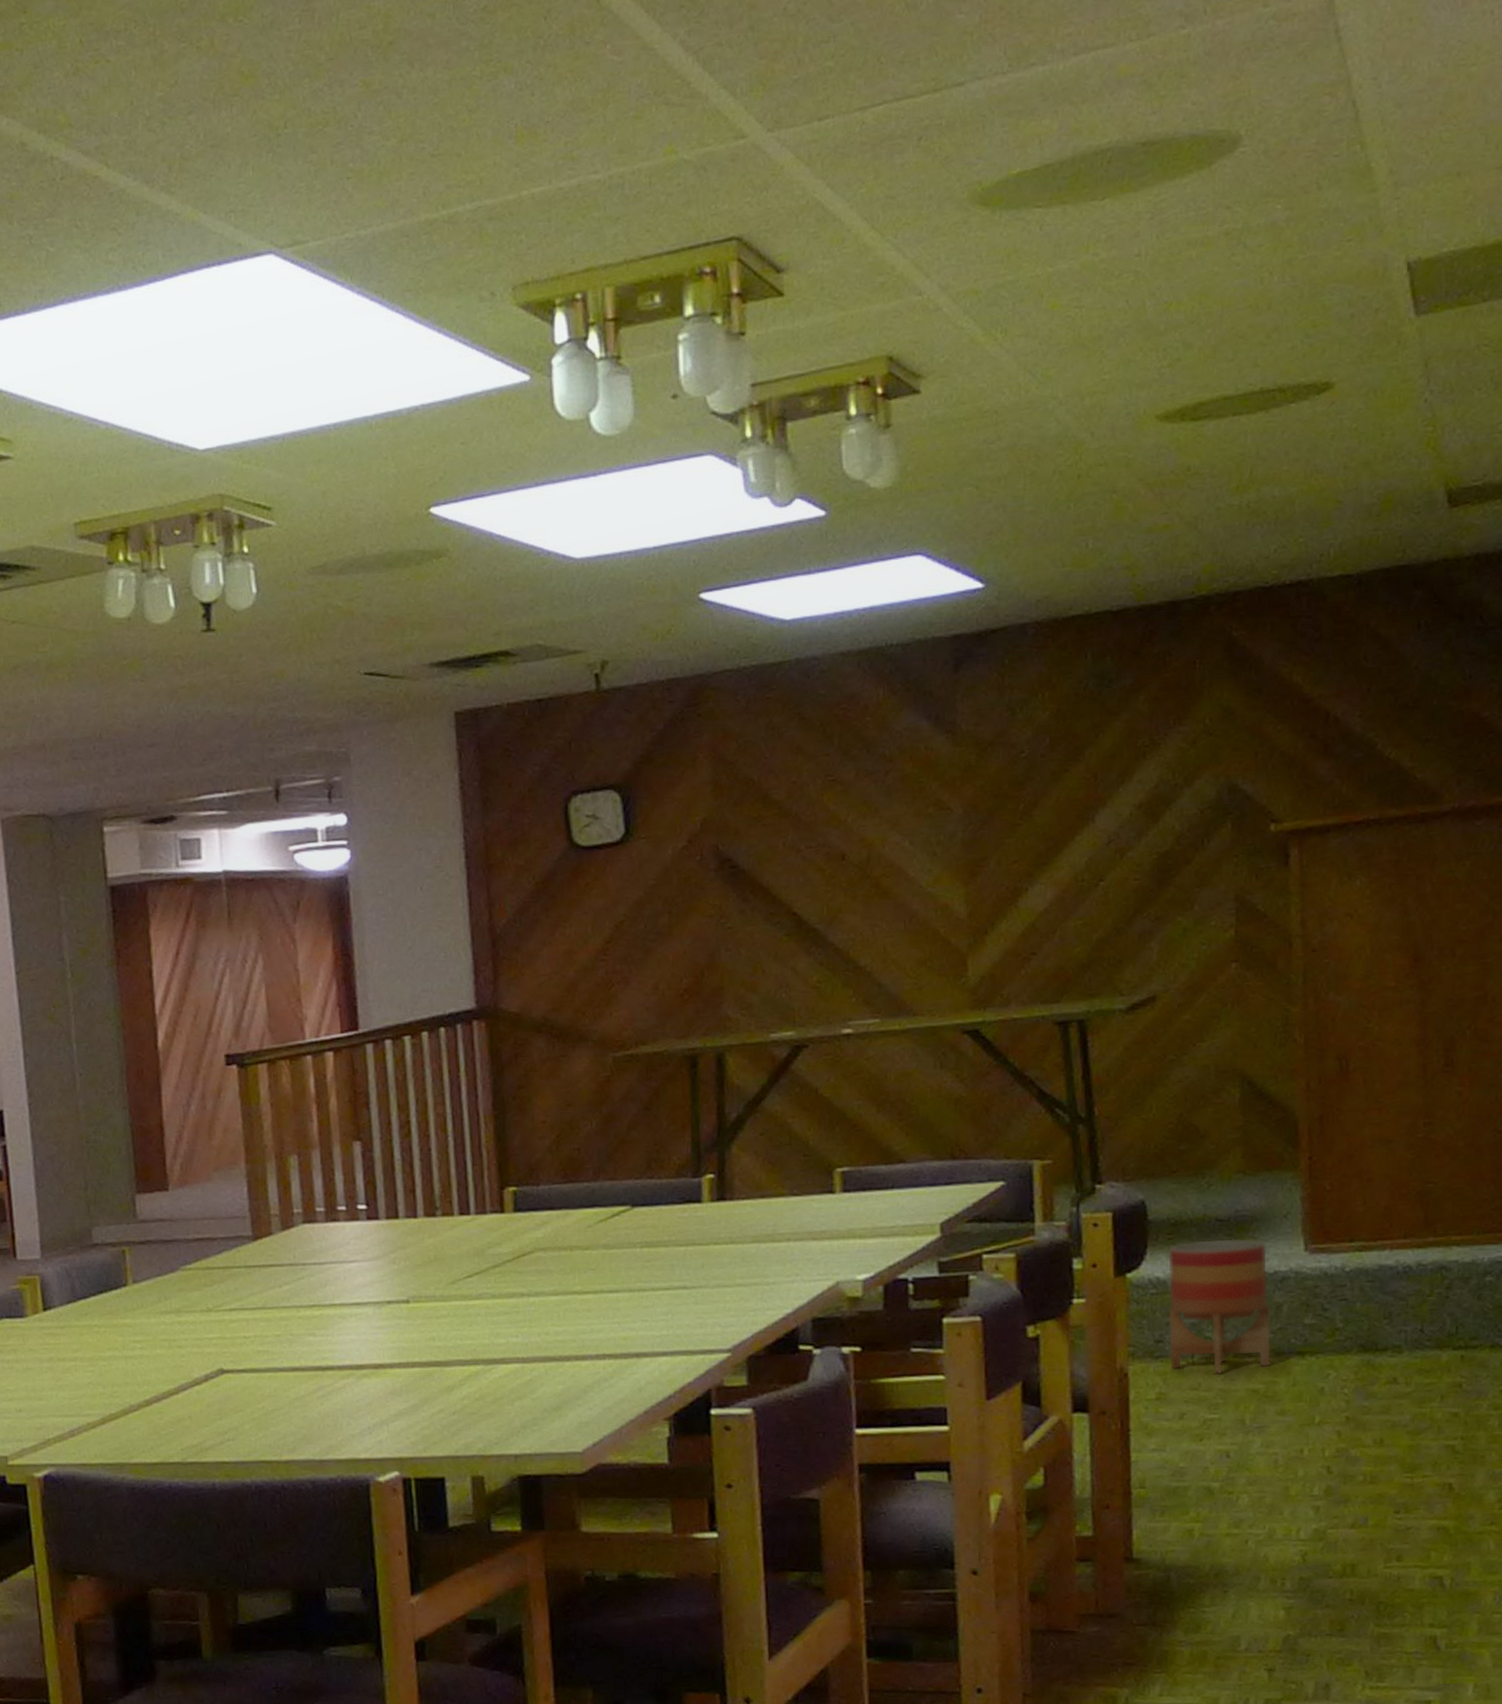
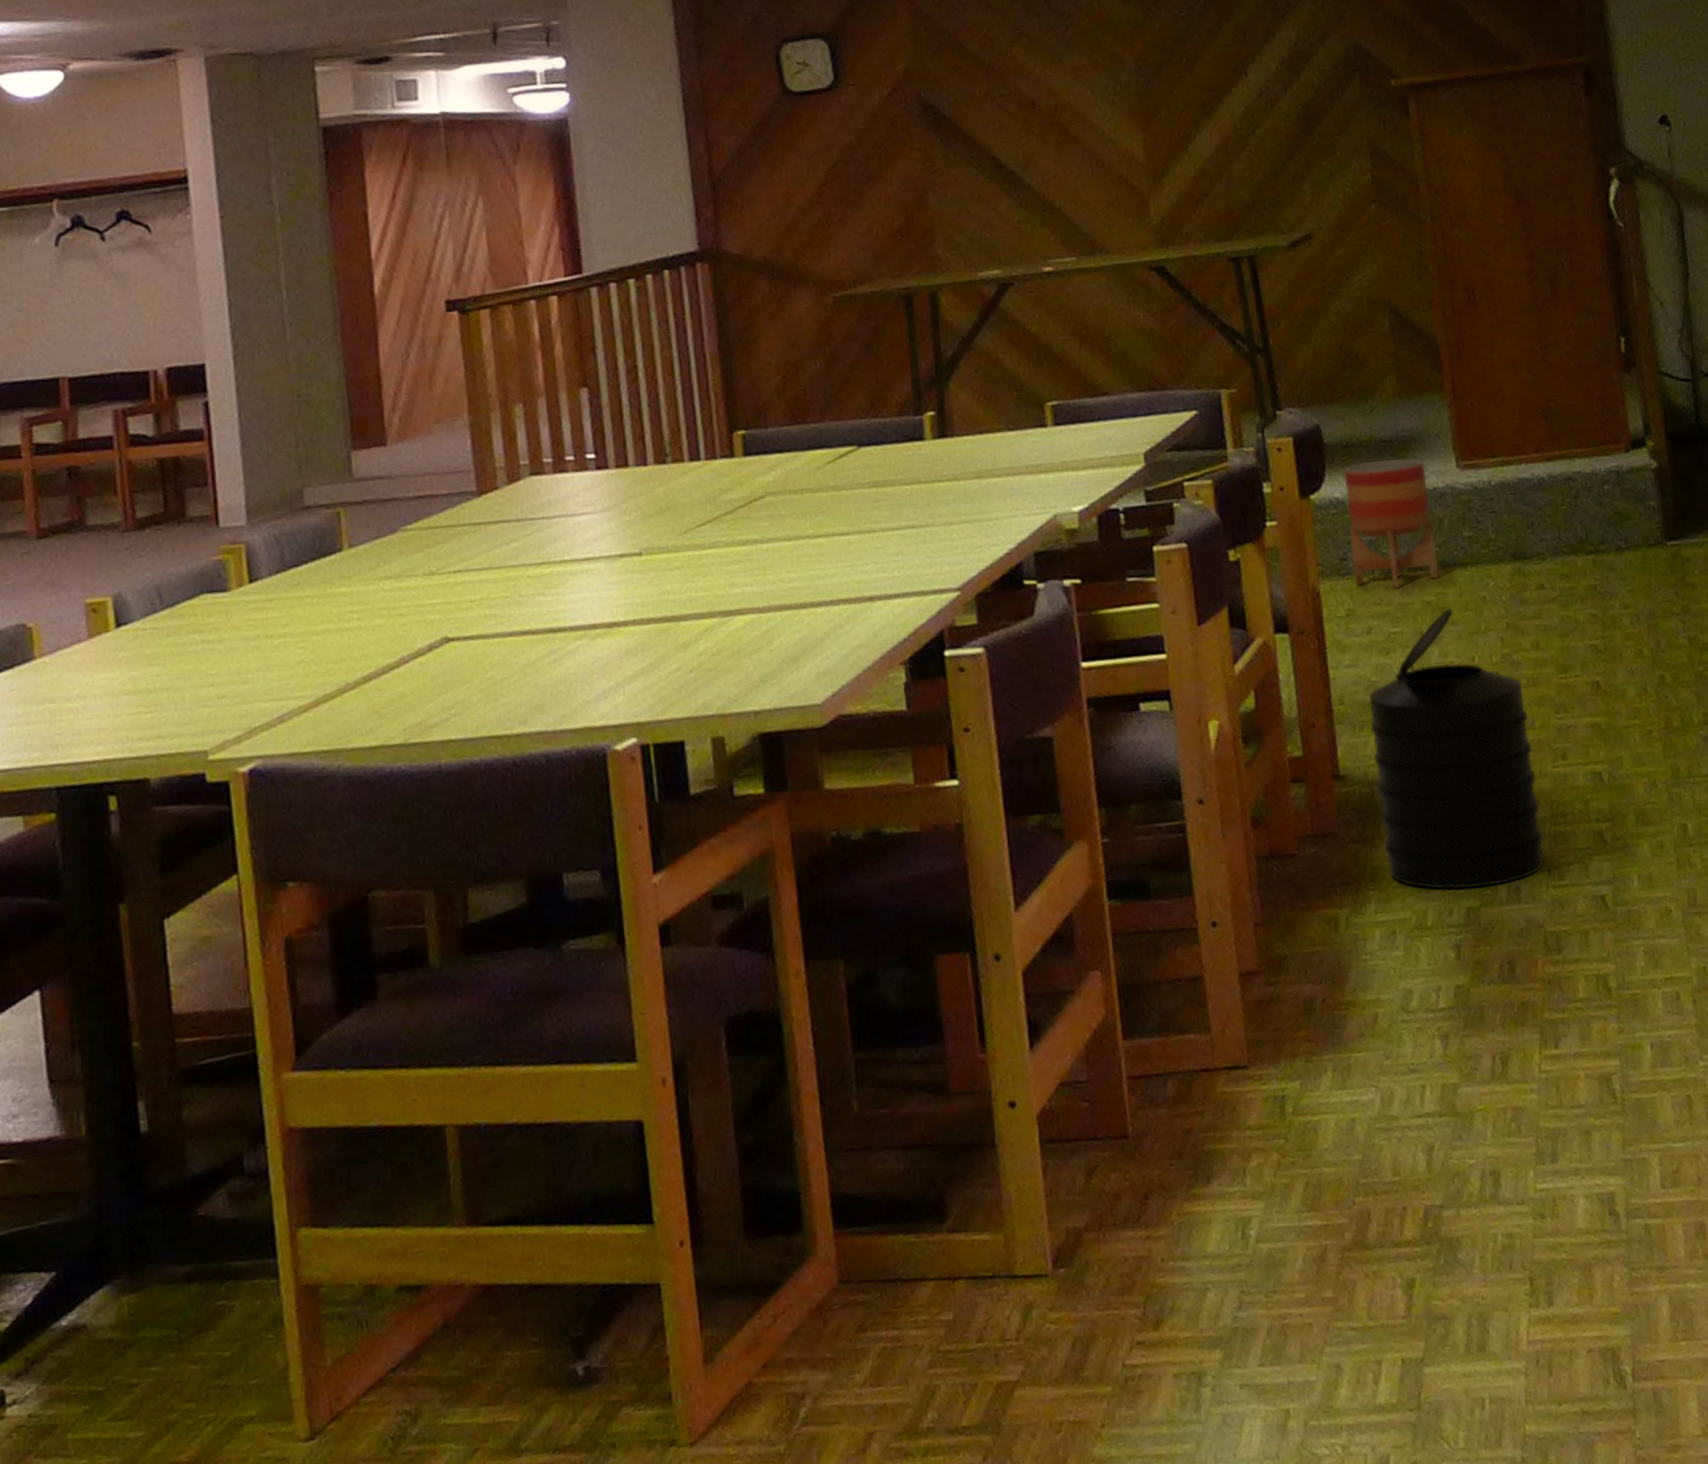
trash can: none [1173,1397,1364,1681] -> present [1368,607,1543,890]

